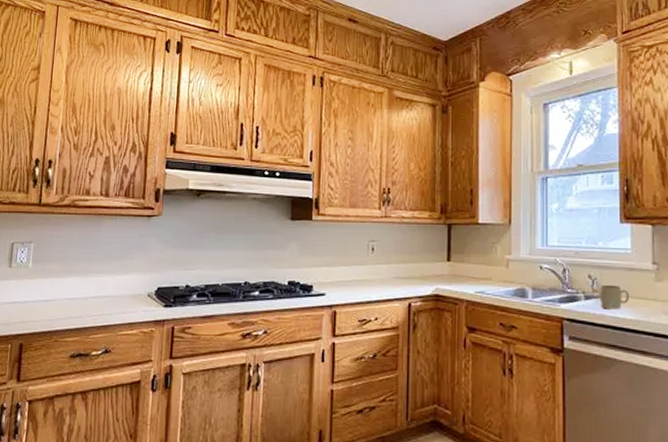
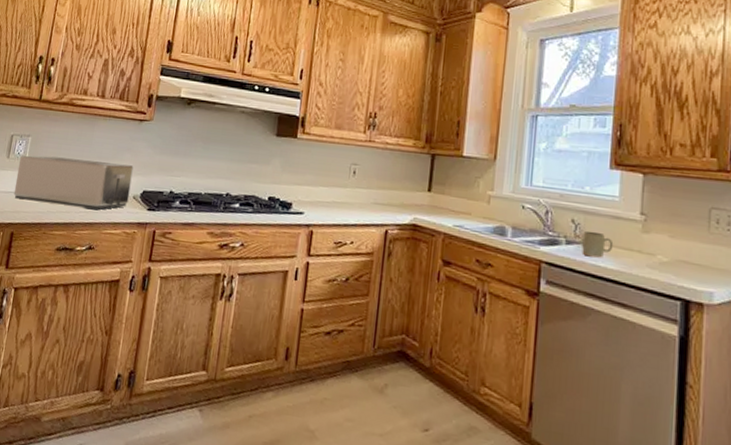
toaster: none [19,261,145,312] -> present [13,155,134,210]

